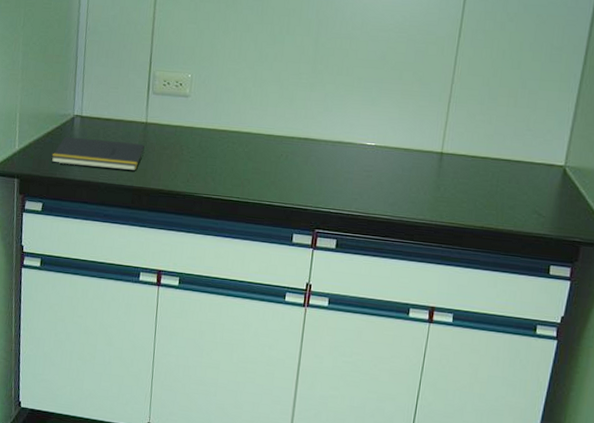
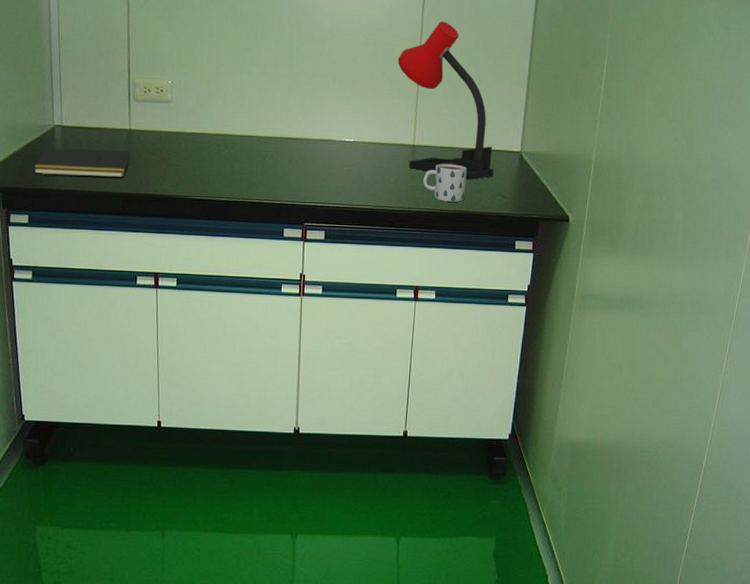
desk lamp: none [431,19,532,195] -> present [397,21,493,180]
mug: none [449,174,500,218] -> present [423,164,467,202]

